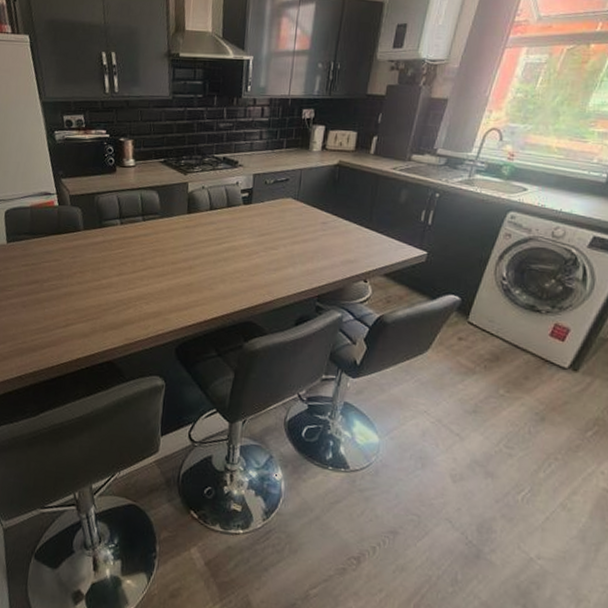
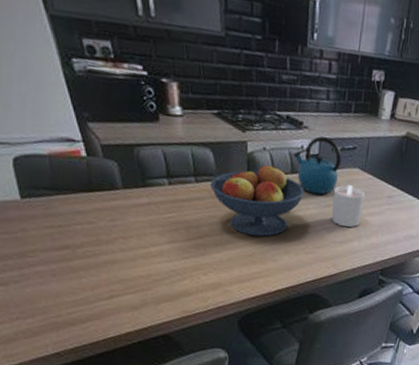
fruit bowl: none [155,200,239,267] -> present [210,164,304,237]
kettle: none [229,172,275,225] -> present [293,136,342,195]
candle: none [266,214,299,255] -> present [332,185,366,228]

